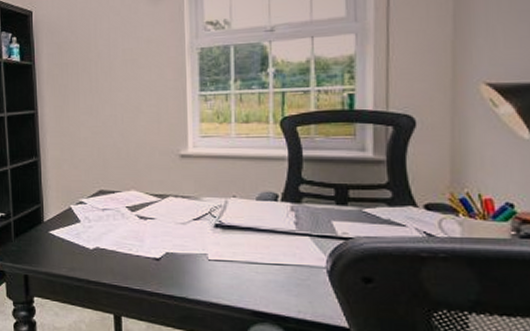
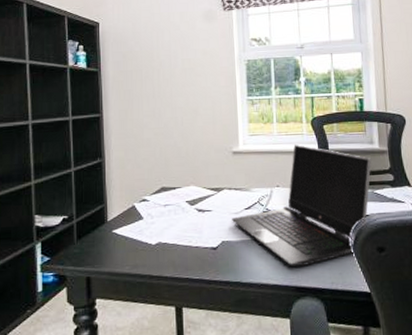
laptop computer: none [178,148,361,289] -> present [232,144,372,266]

